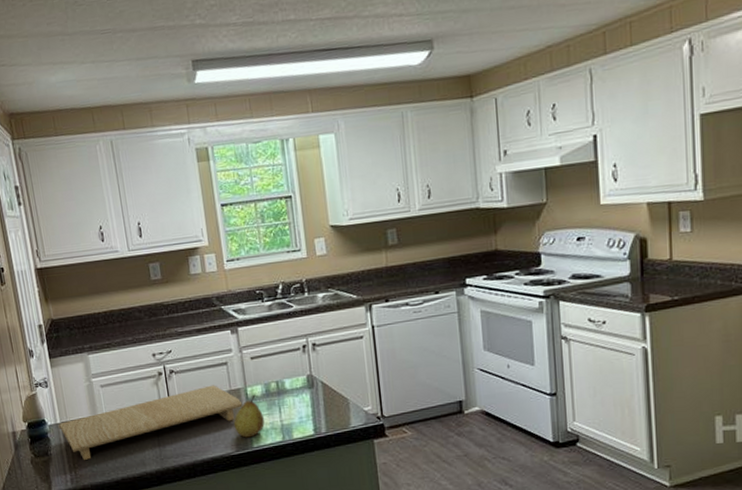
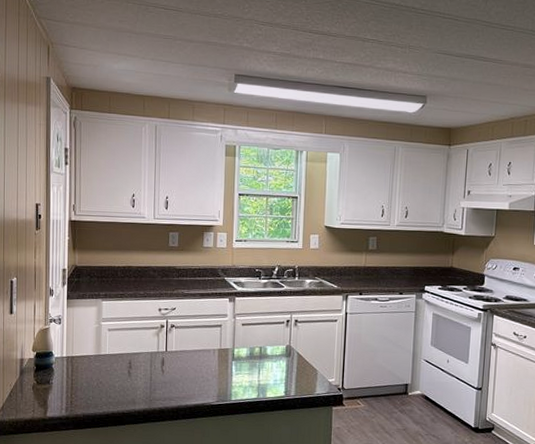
cutting board: present [58,385,243,460] -> none [64,342,229,392]
fruit: present [233,394,265,438] -> none [218,355,244,392]

